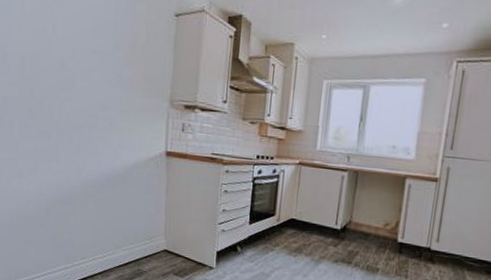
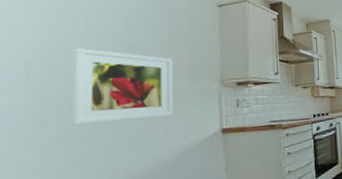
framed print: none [50,49,130,130] -> present [70,48,173,126]

